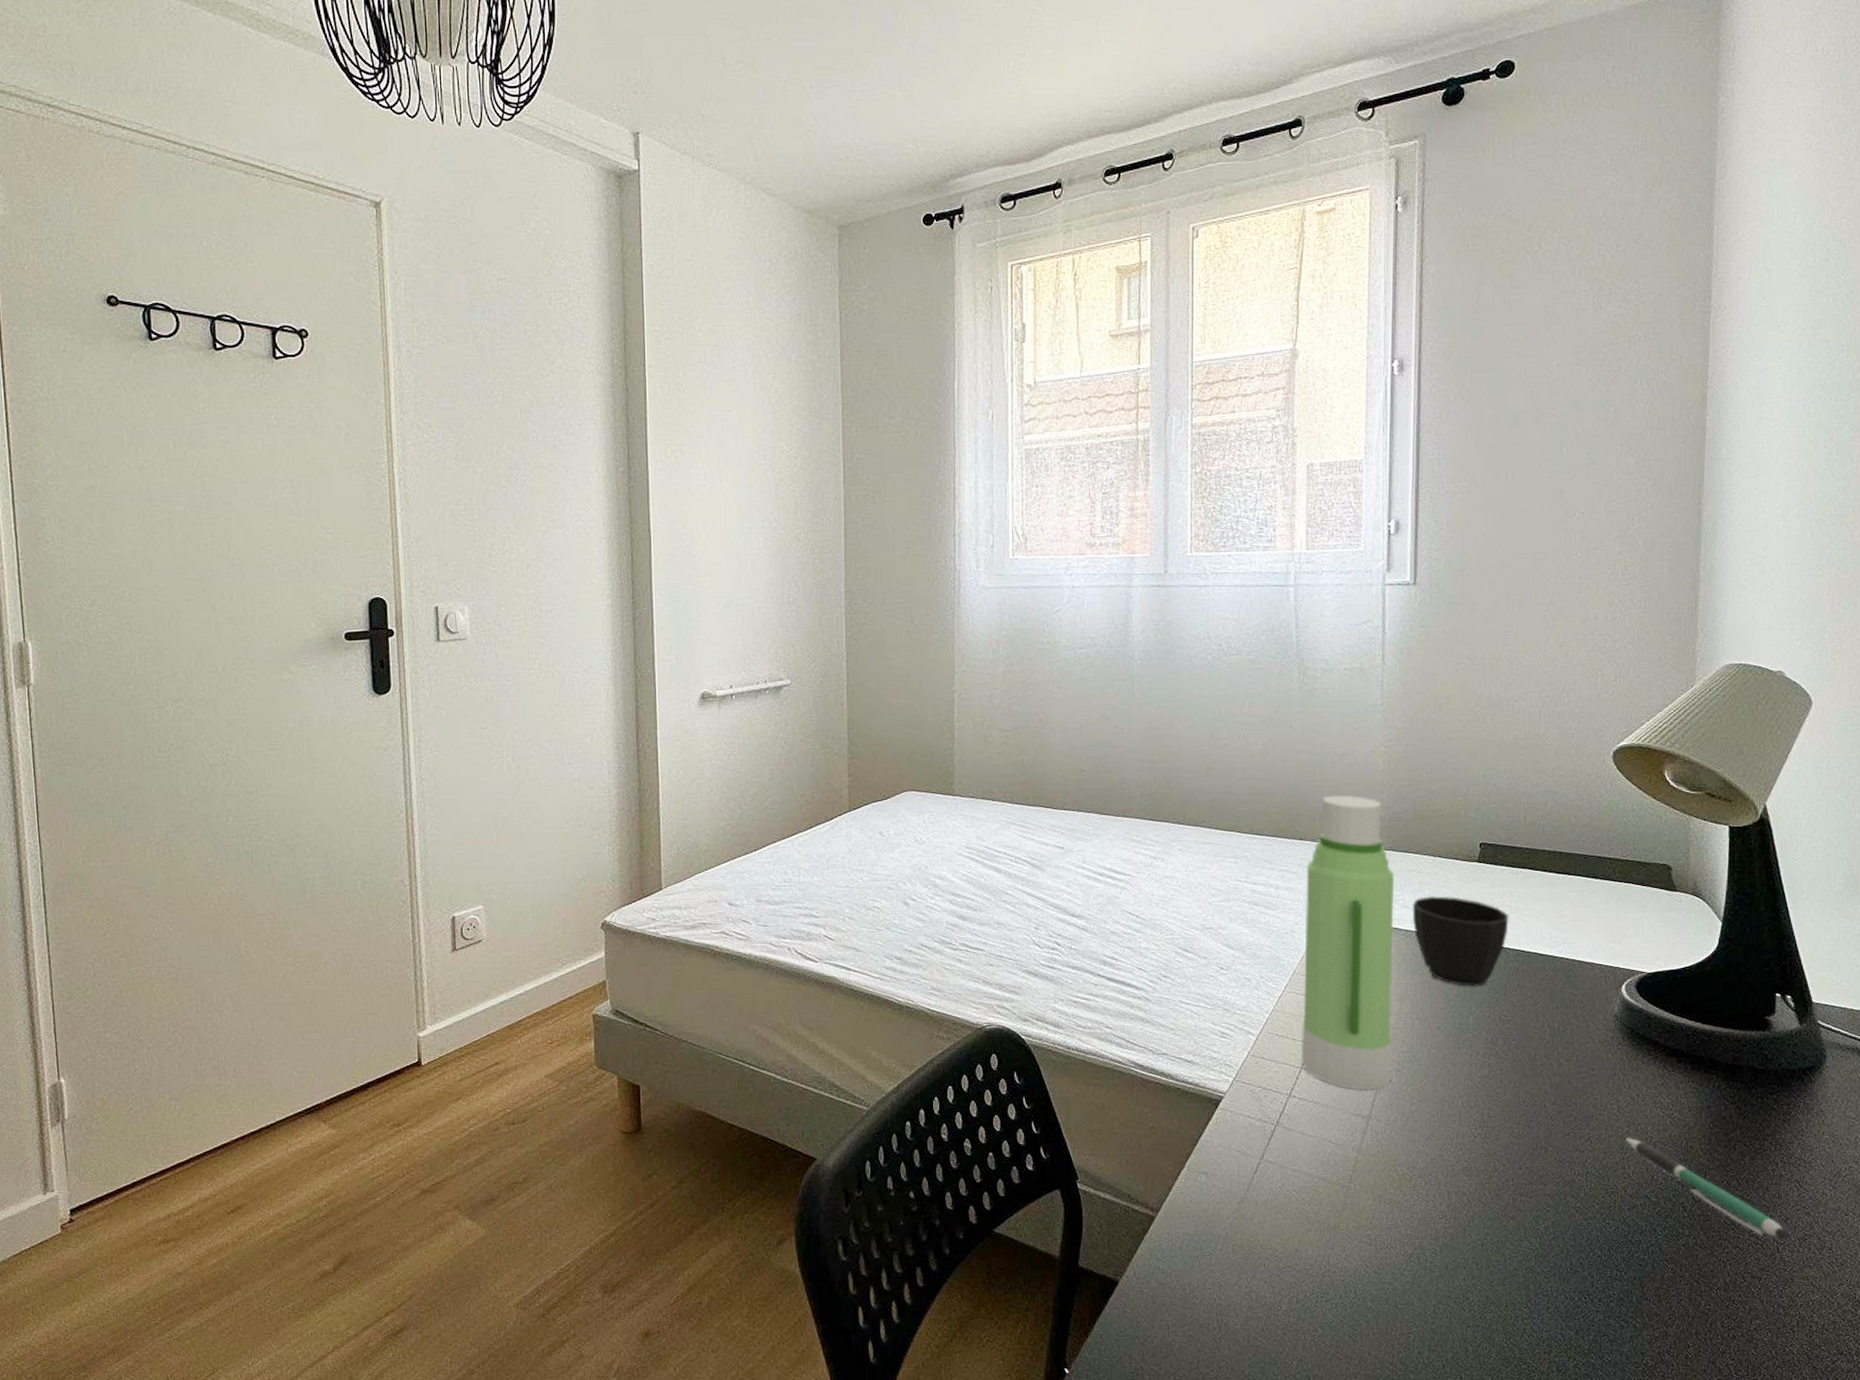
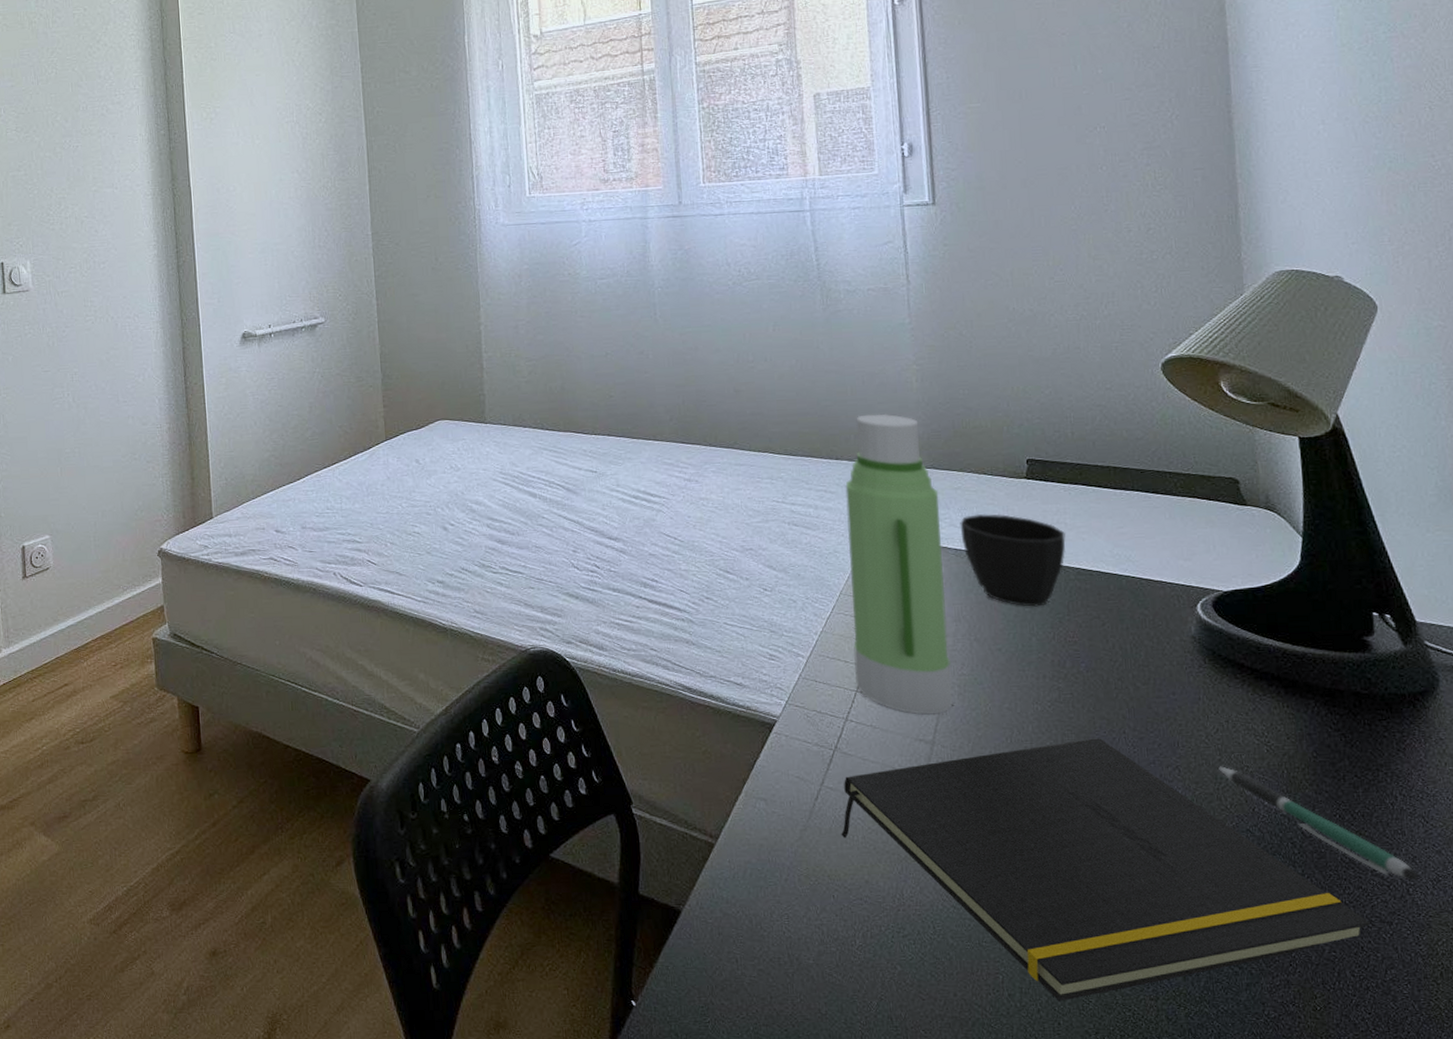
notepad: none [1276,1111,1742,1357] -> present [841,737,1370,1001]

